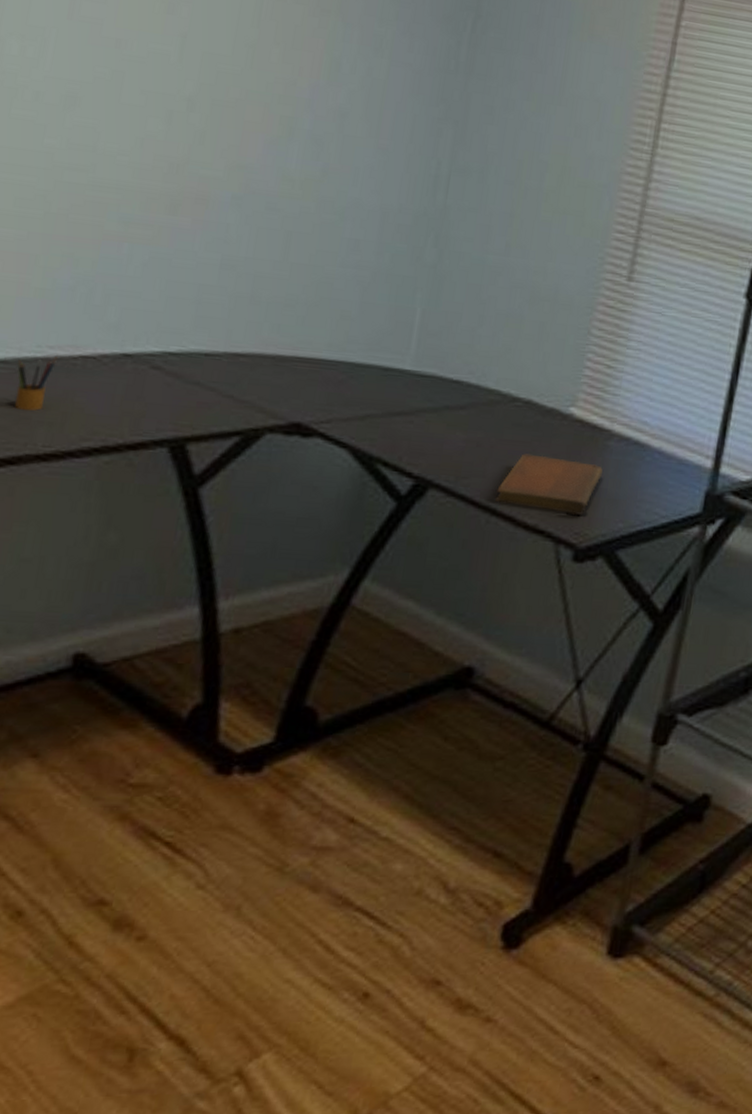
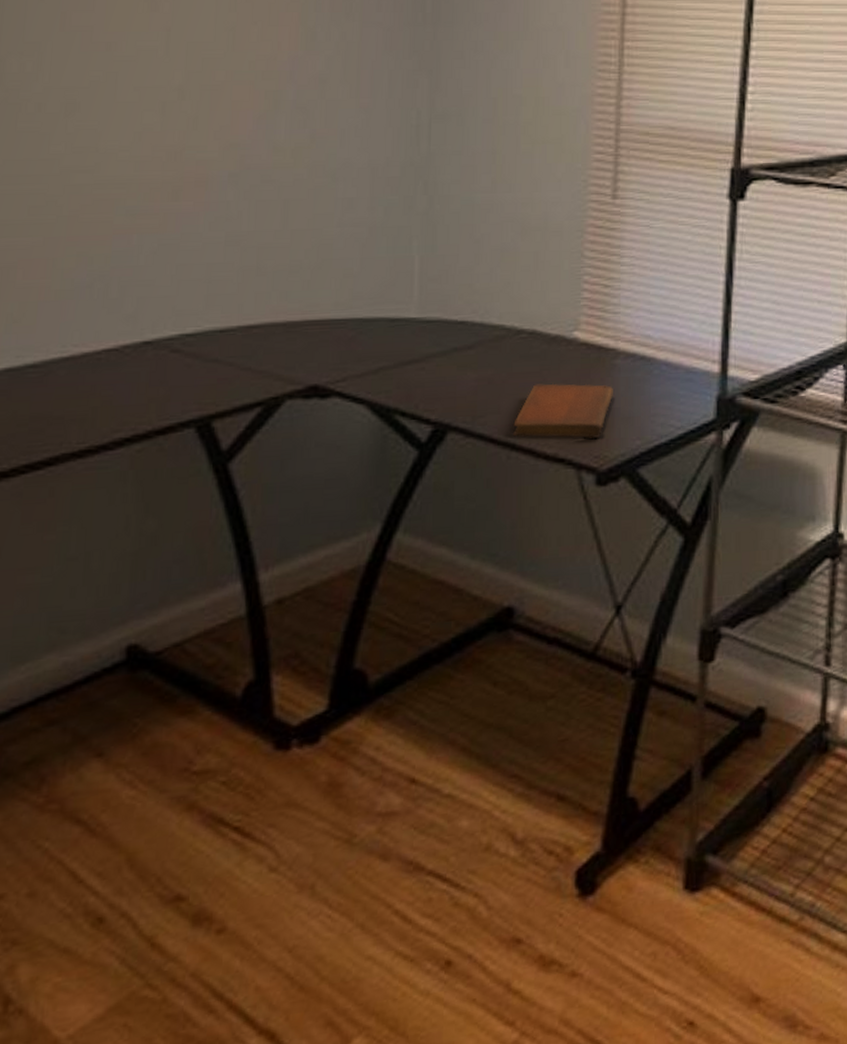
pencil box: present [15,355,58,411] -> none [45,353,82,412]

